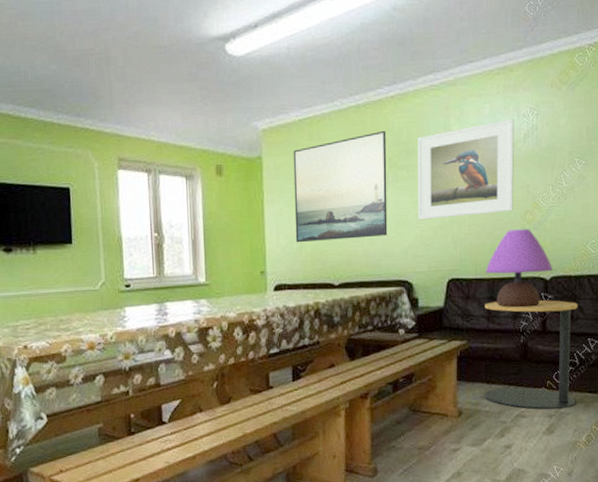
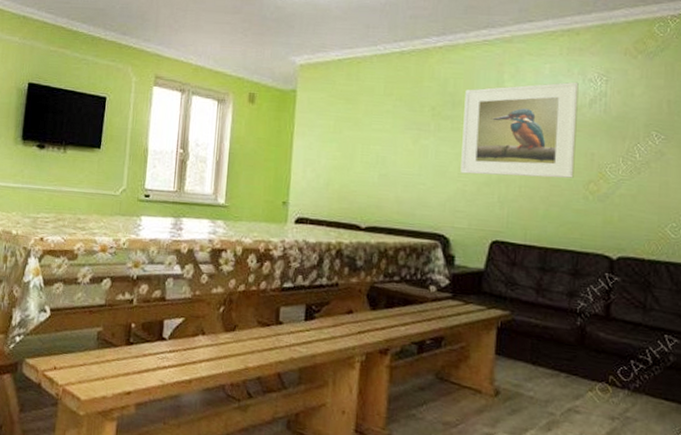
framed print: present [293,130,388,243] -> none [323,78,431,185]
side table: present [484,300,578,410] -> none [528,273,652,413]
table lamp: present [485,229,552,308] -> none [536,198,621,287]

